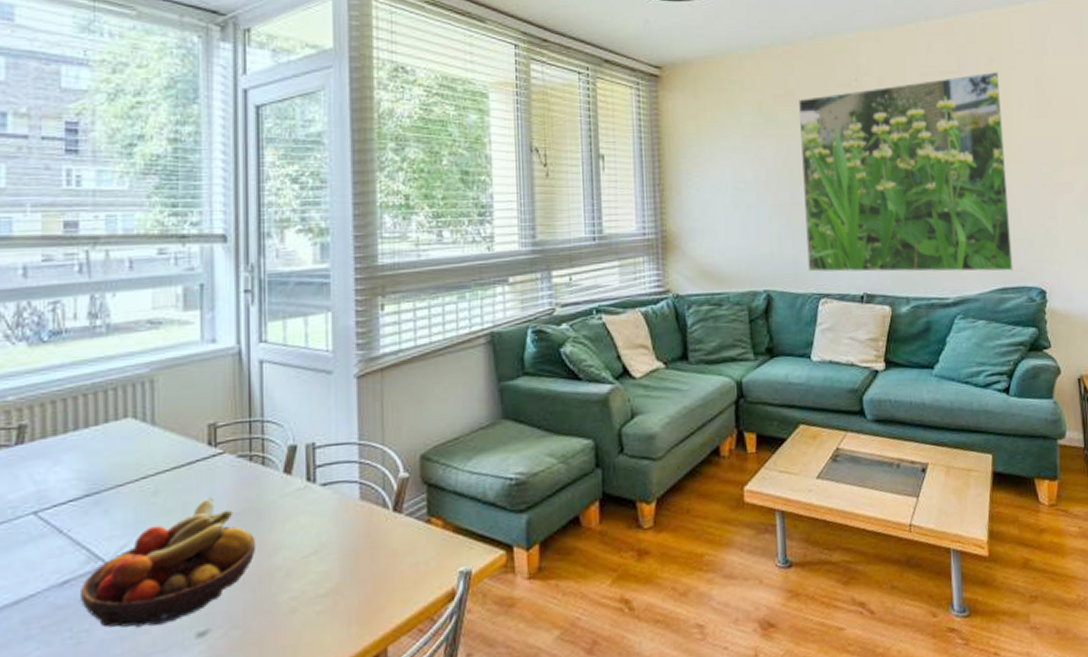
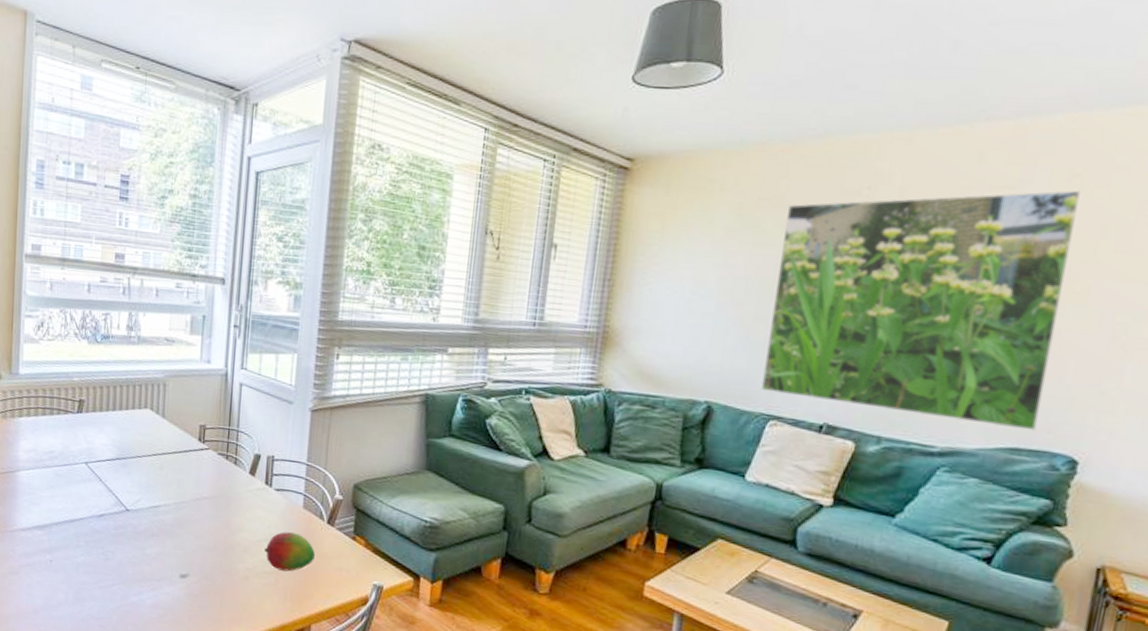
fruit bowl: present [81,497,256,628] -> none [110,479,226,562]
fruit: none [315,533,383,588] -> present [264,531,316,572]

